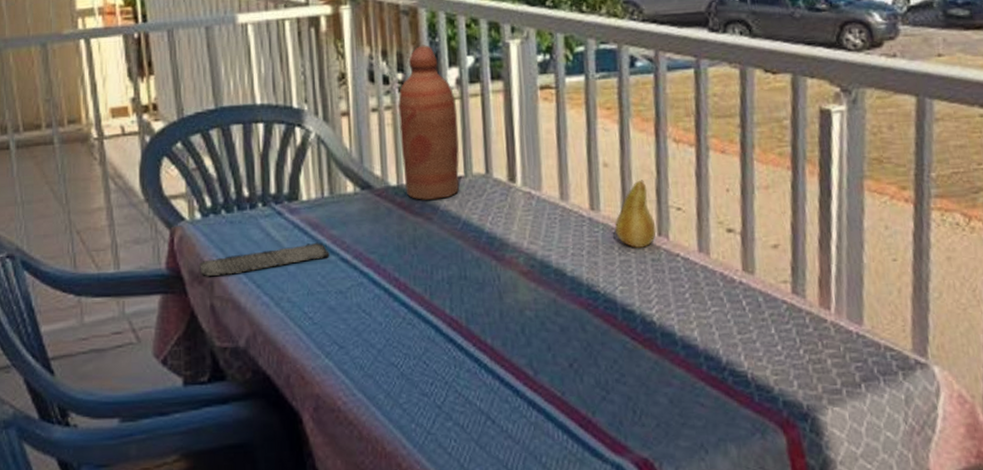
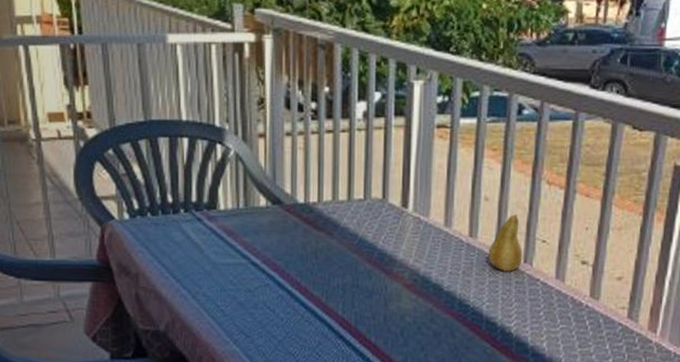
gravestone: present [200,242,330,277] -> none [127,247,242,270]
bottle: present [397,45,460,200] -> none [309,78,362,218]

